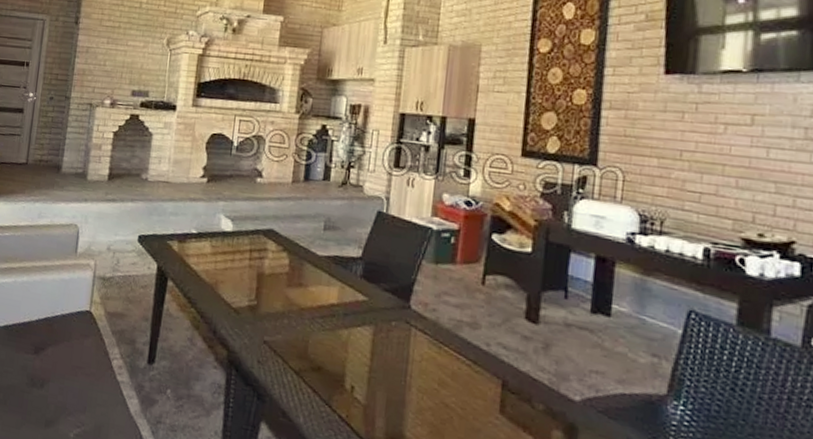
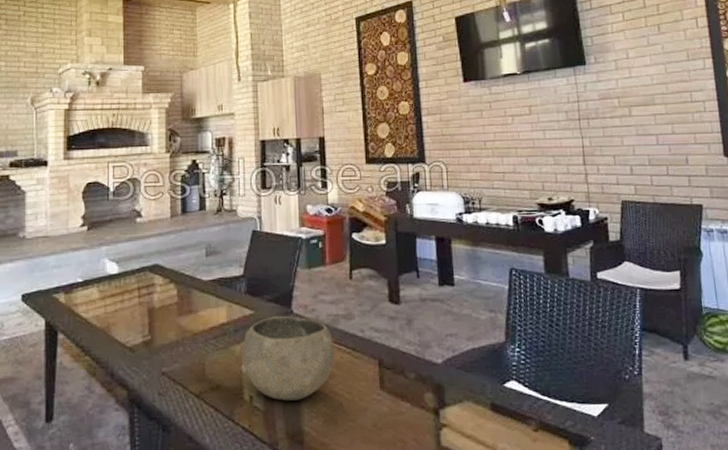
bowl: none [345,307,453,403] -> present [241,315,334,401]

